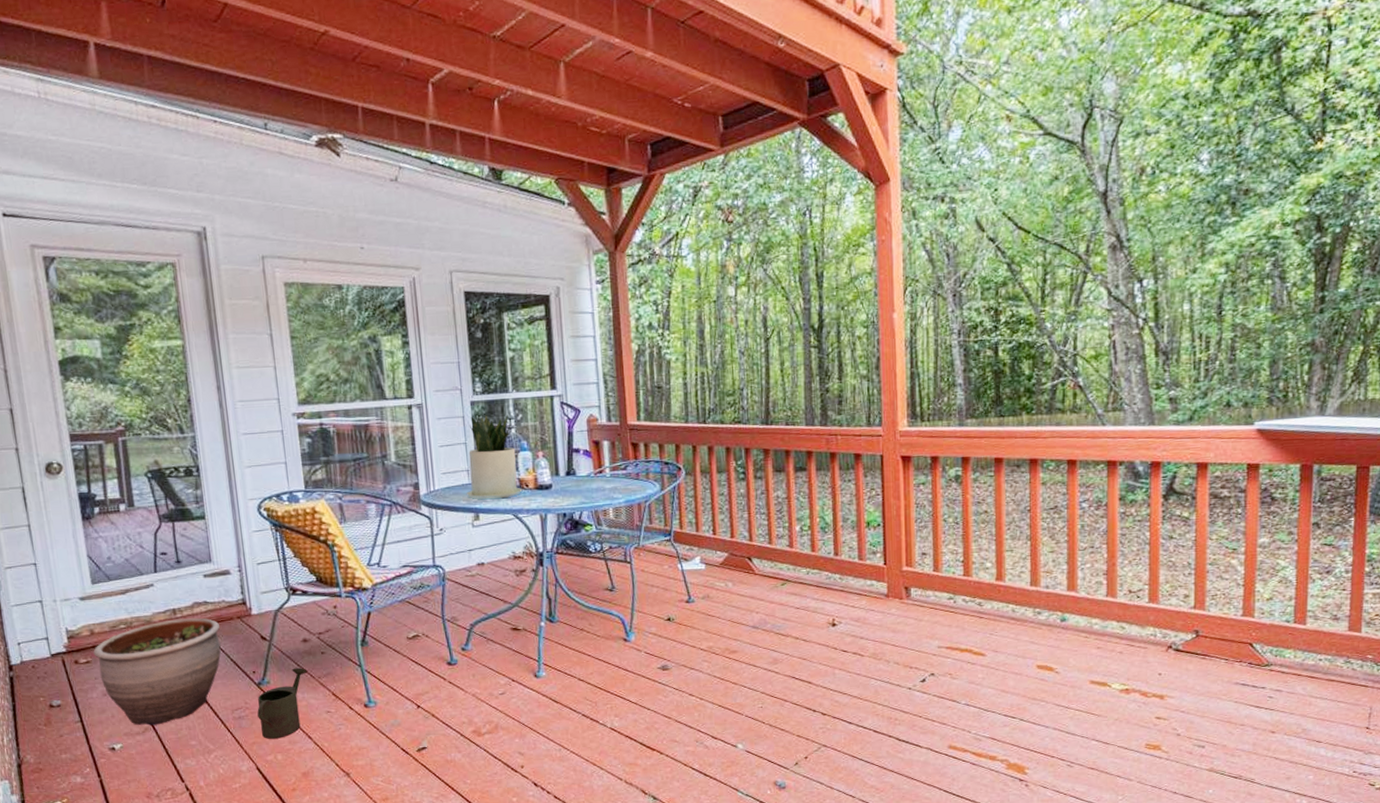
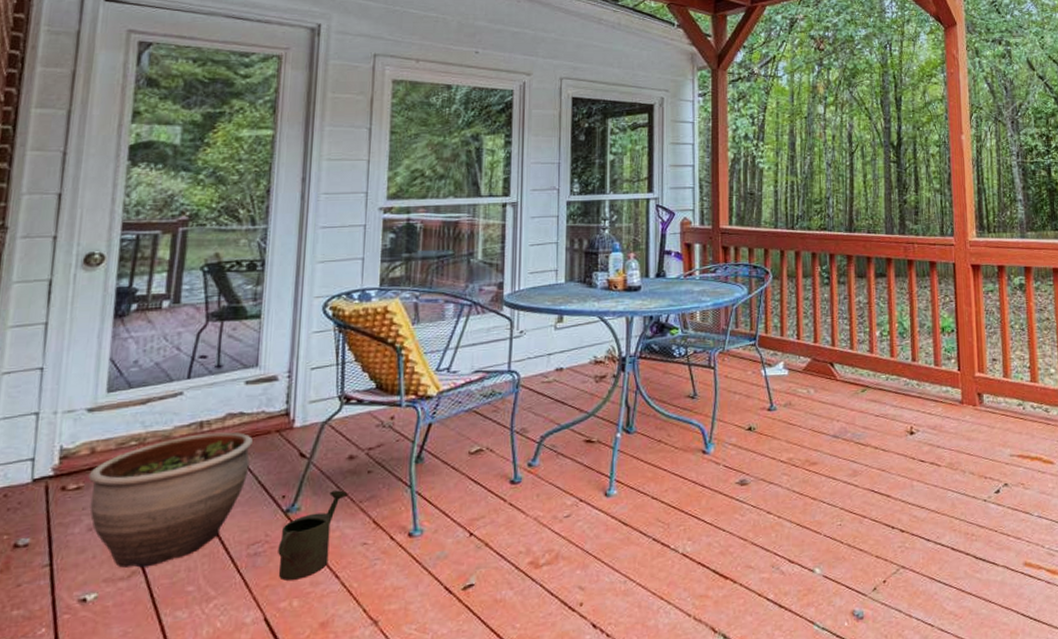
planter: present [466,414,523,500] -> none [552,214,611,301]

